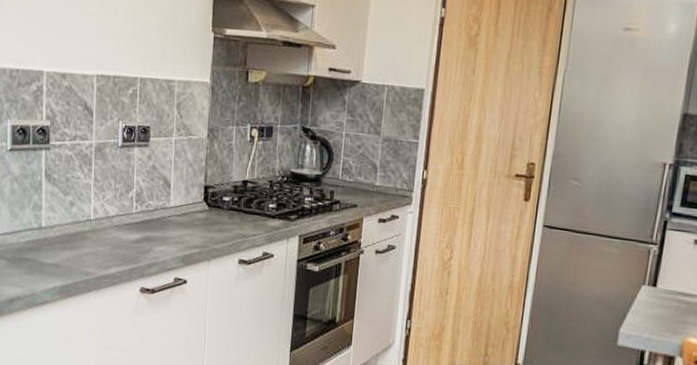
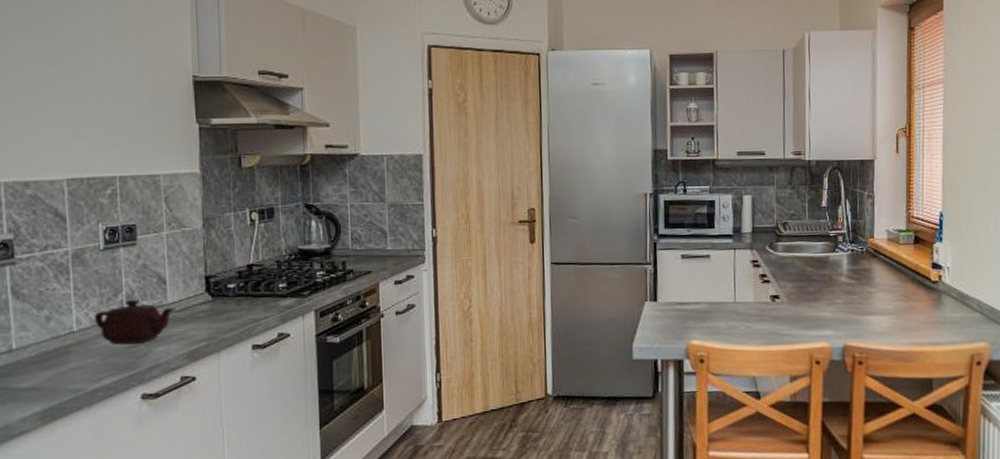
teapot: none [108,197,177,240] -> present [94,299,176,345]

